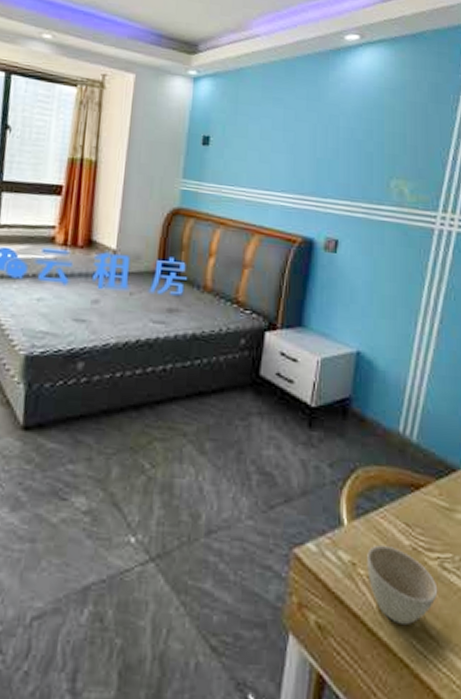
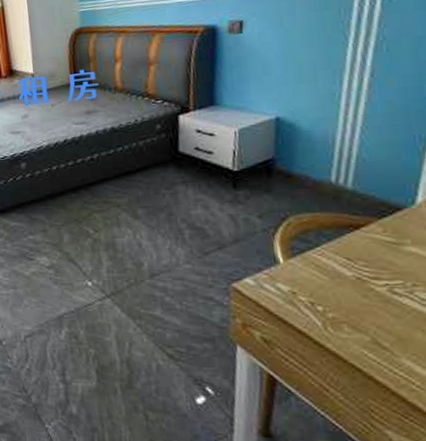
cup: present [367,544,438,626] -> none [307,276,389,340]

